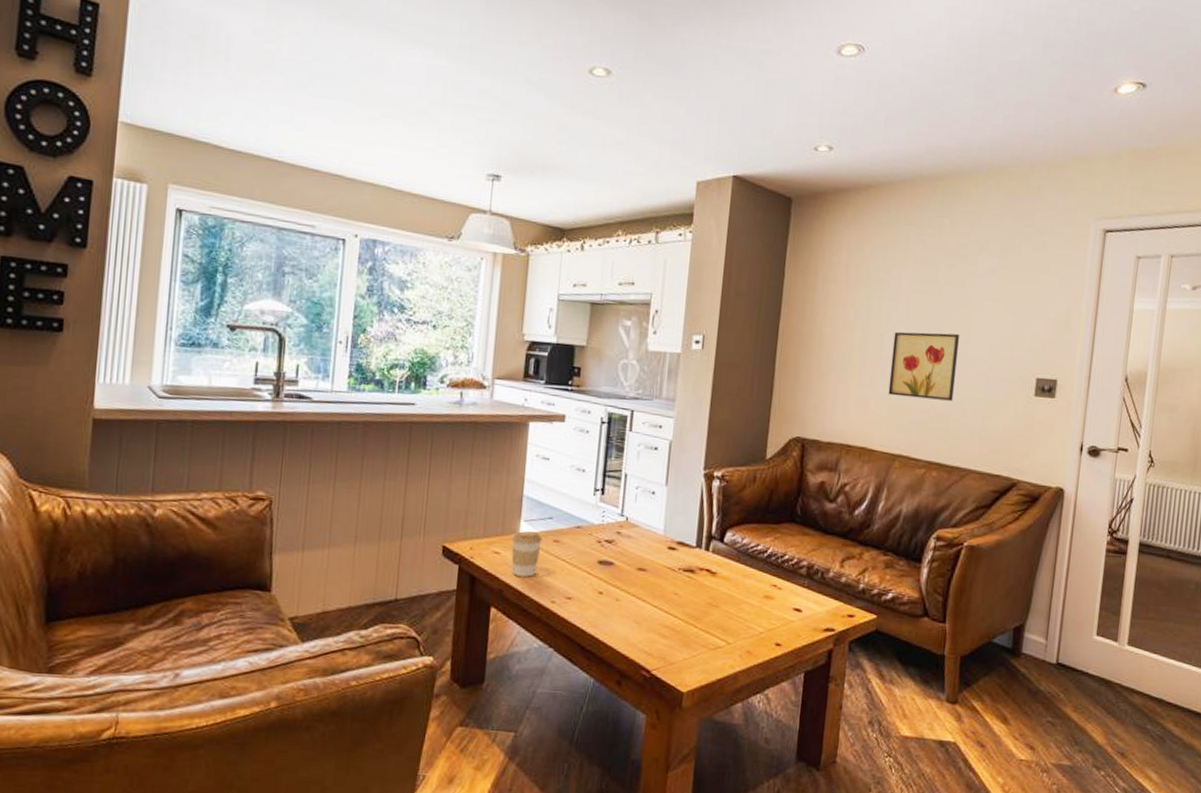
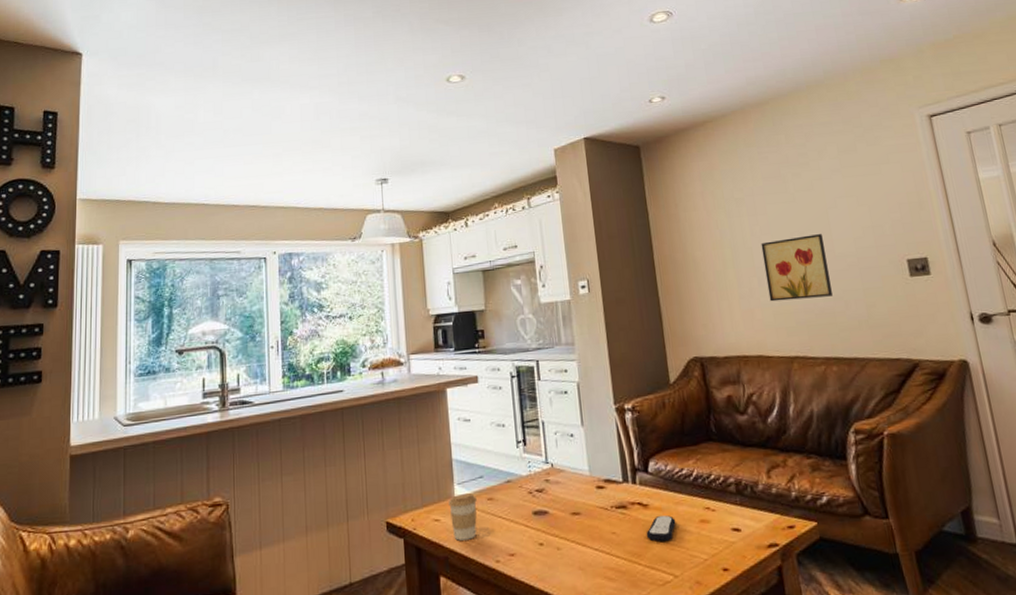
remote control: none [708,585,740,610] -> present [646,515,676,542]

